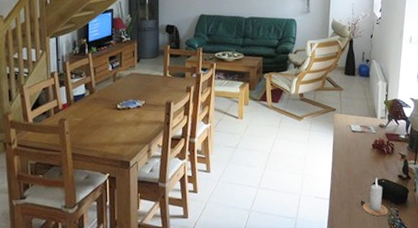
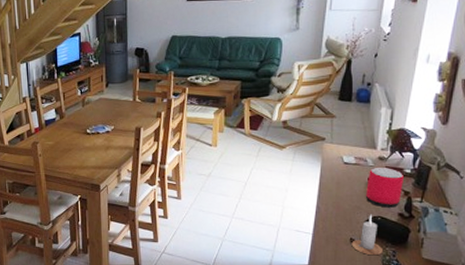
speaker: none [371,133,400,171] -> present [366,167,403,208]

